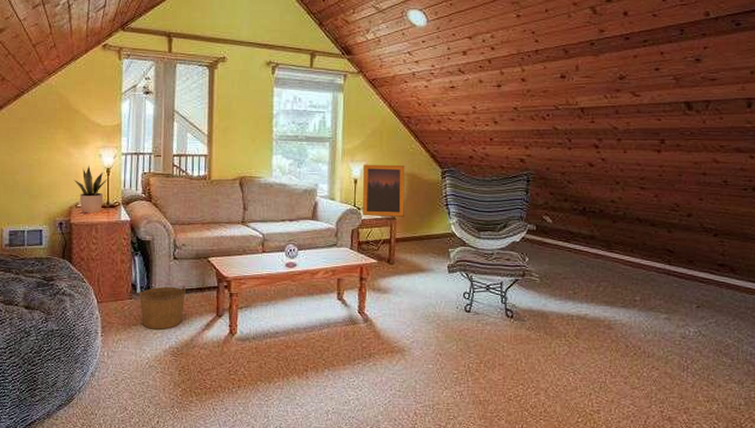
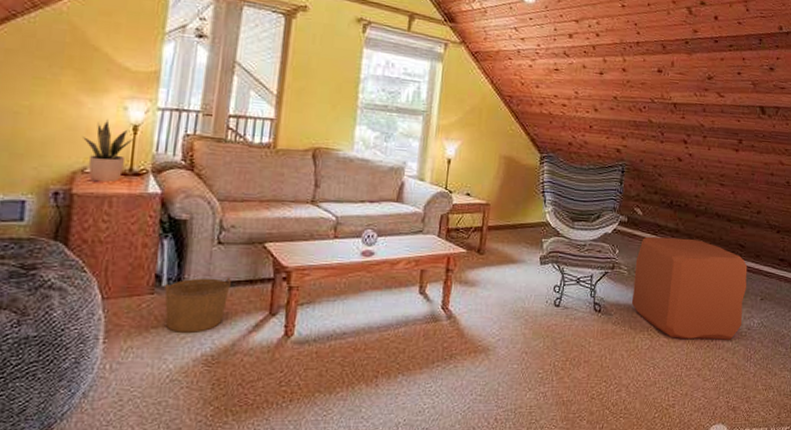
picture frame: present [363,164,405,217] -> none [454,143,503,203]
pouf: none [545,244,679,348] -> present [631,236,748,340]

